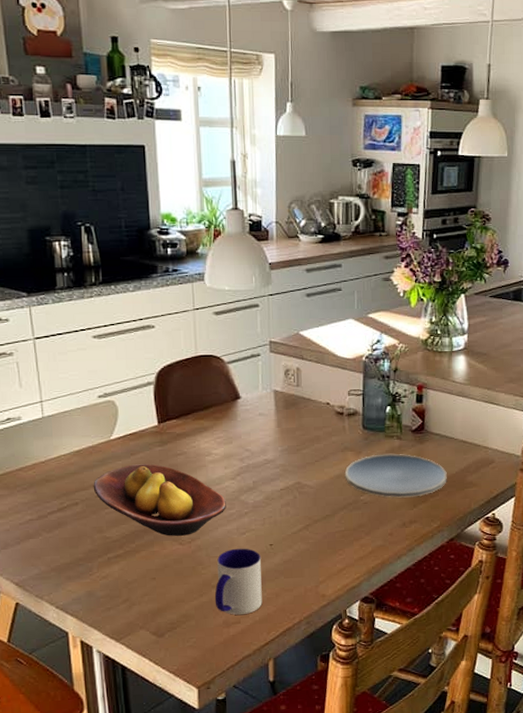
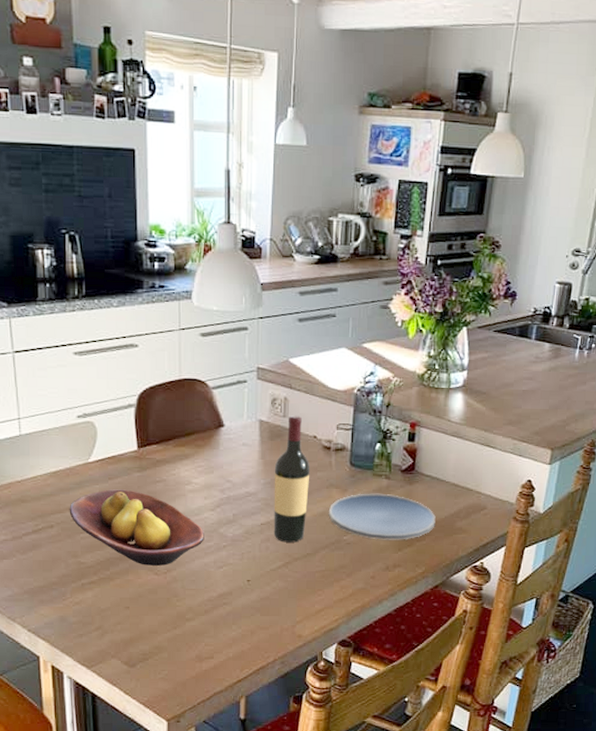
mug: present [214,548,262,615] -> none [188,582,237,650]
wine bottle: none [290,384,325,506] -> present [273,415,310,543]

